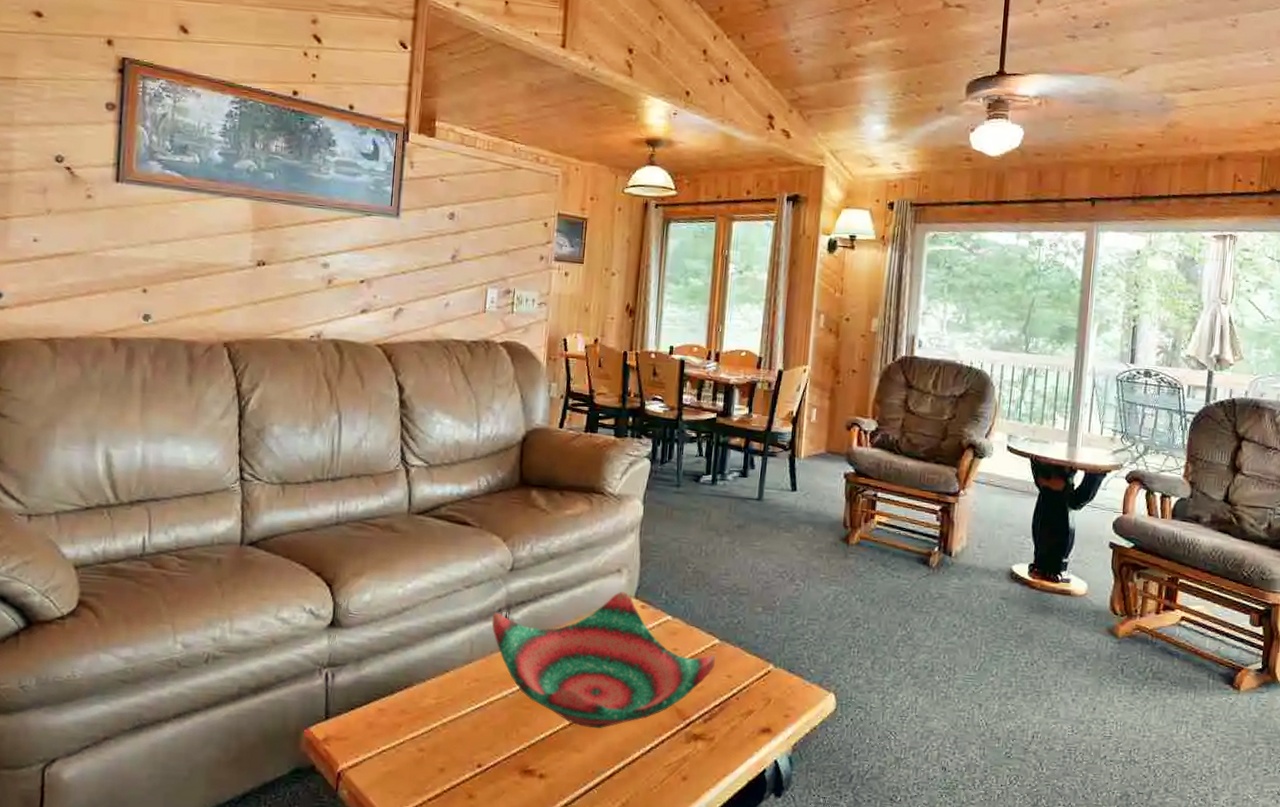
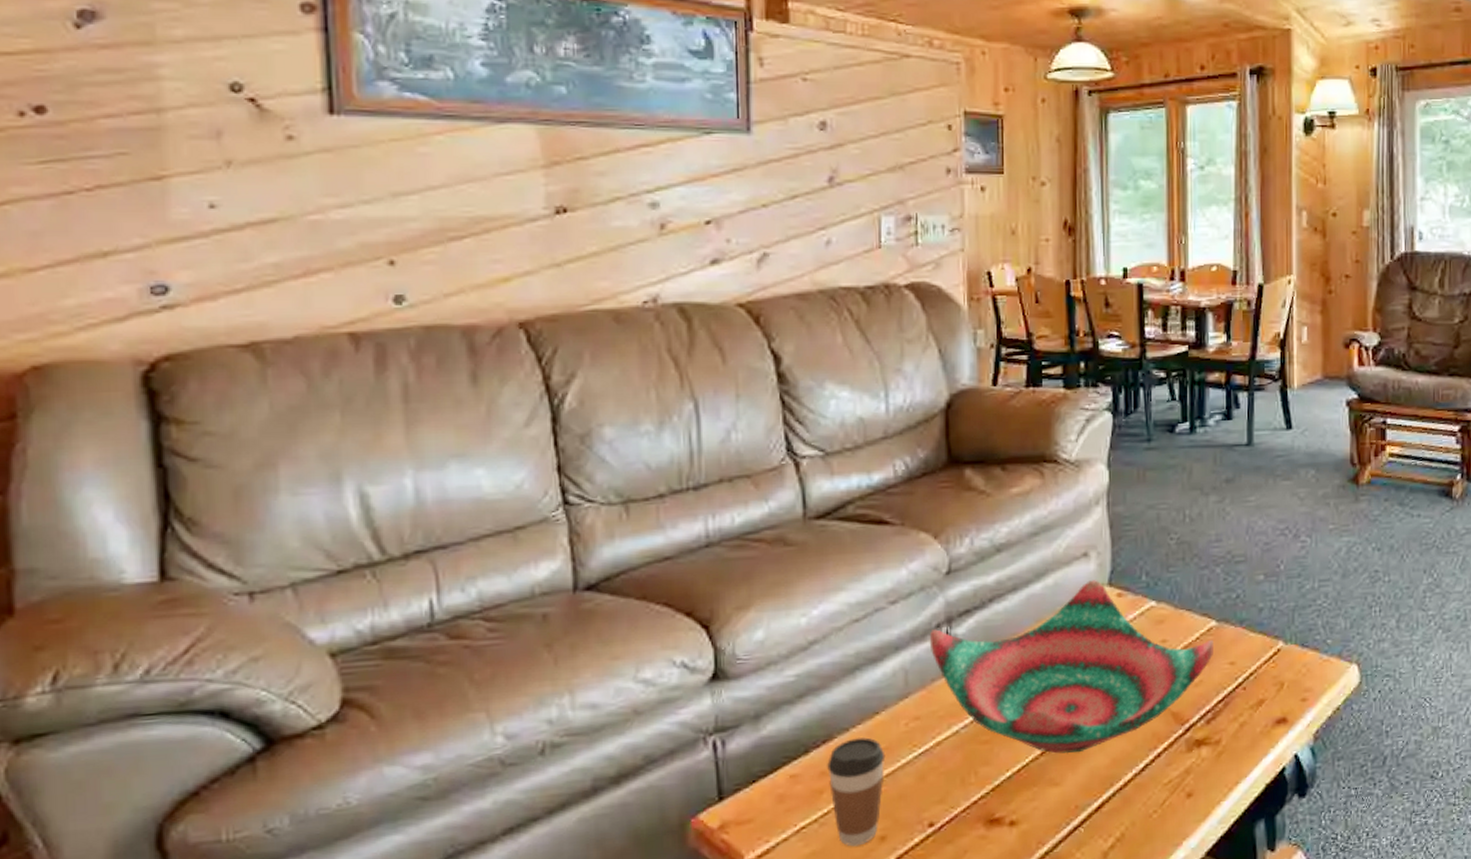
coffee cup: none [406,687,450,773] -> present [827,737,886,847]

